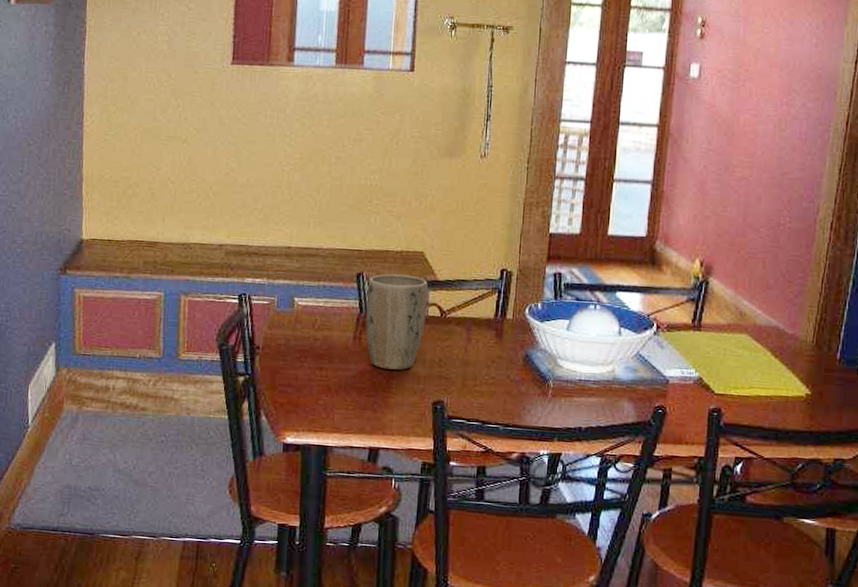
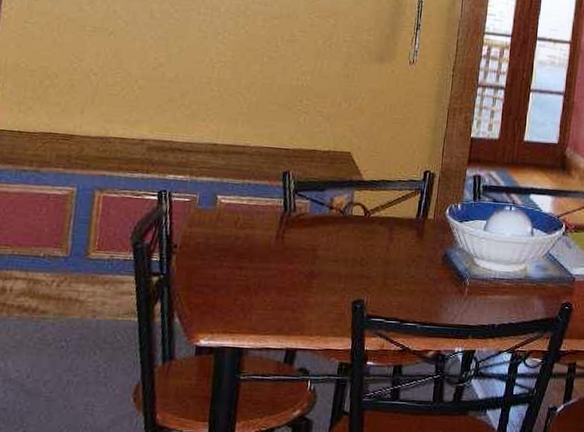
plant pot: present [365,273,428,370] -> none [289,173,353,270]

